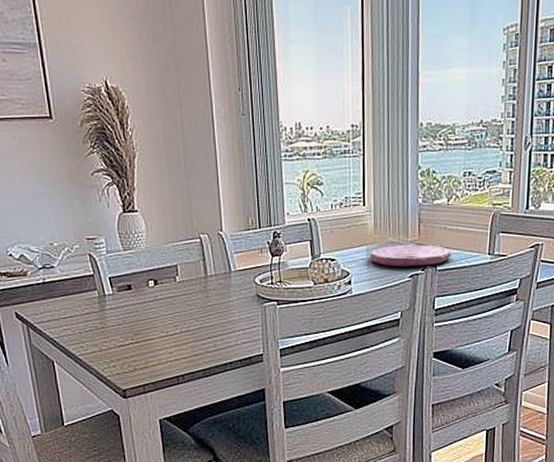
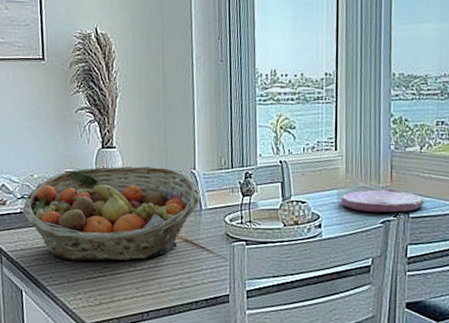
fruit basket: none [45,229,230,329] -> present [22,166,201,262]

